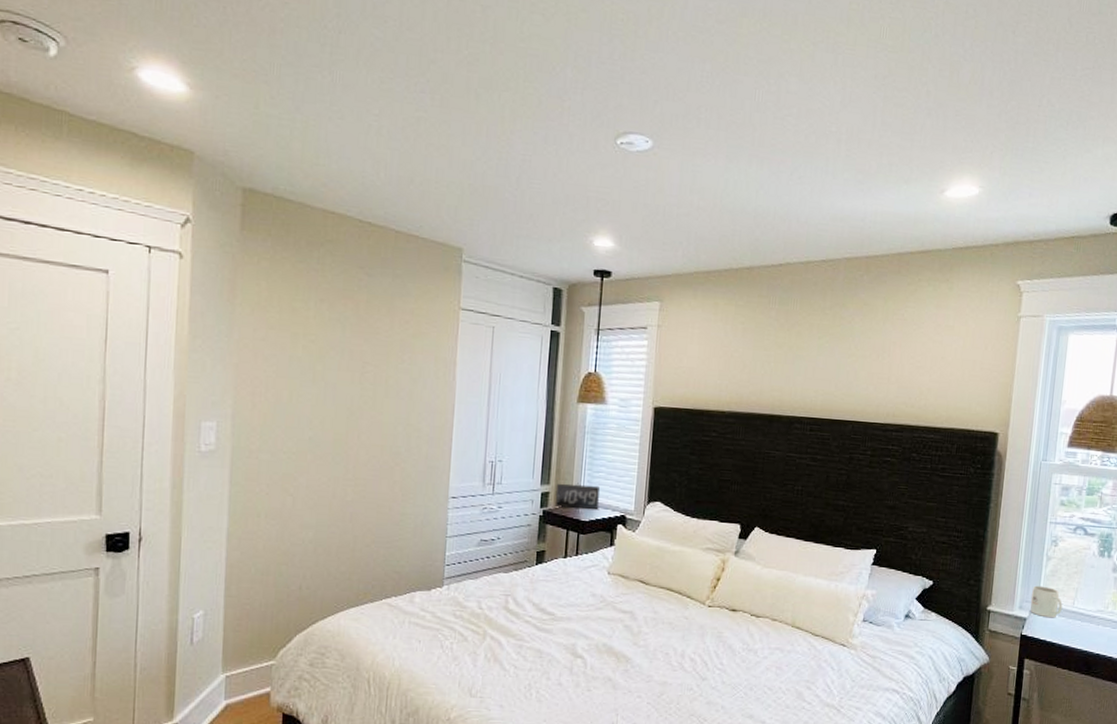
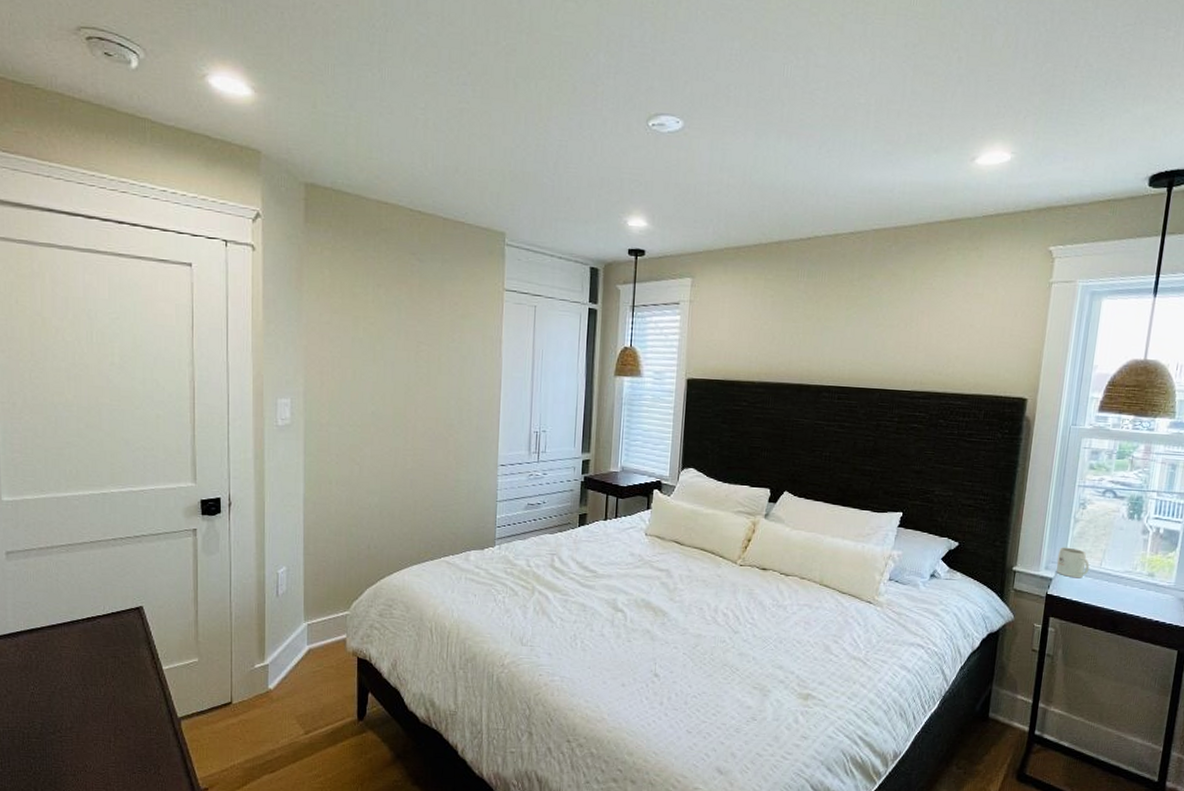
alarm clock: present [554,483,600,509] -> none [595,451,637,475]

